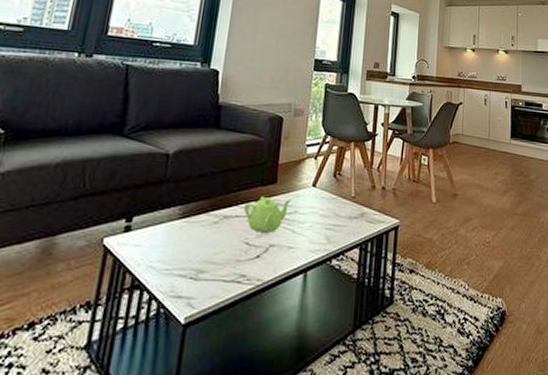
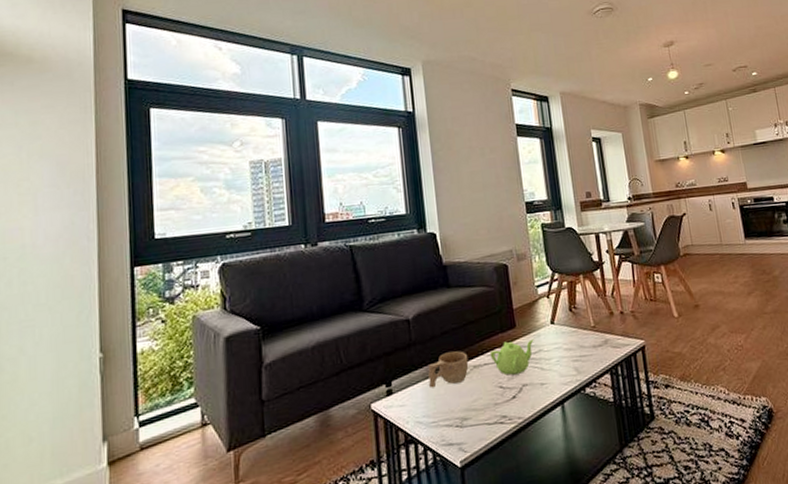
cup: none [172,196,221,232] -> present [427,351,469,389]

